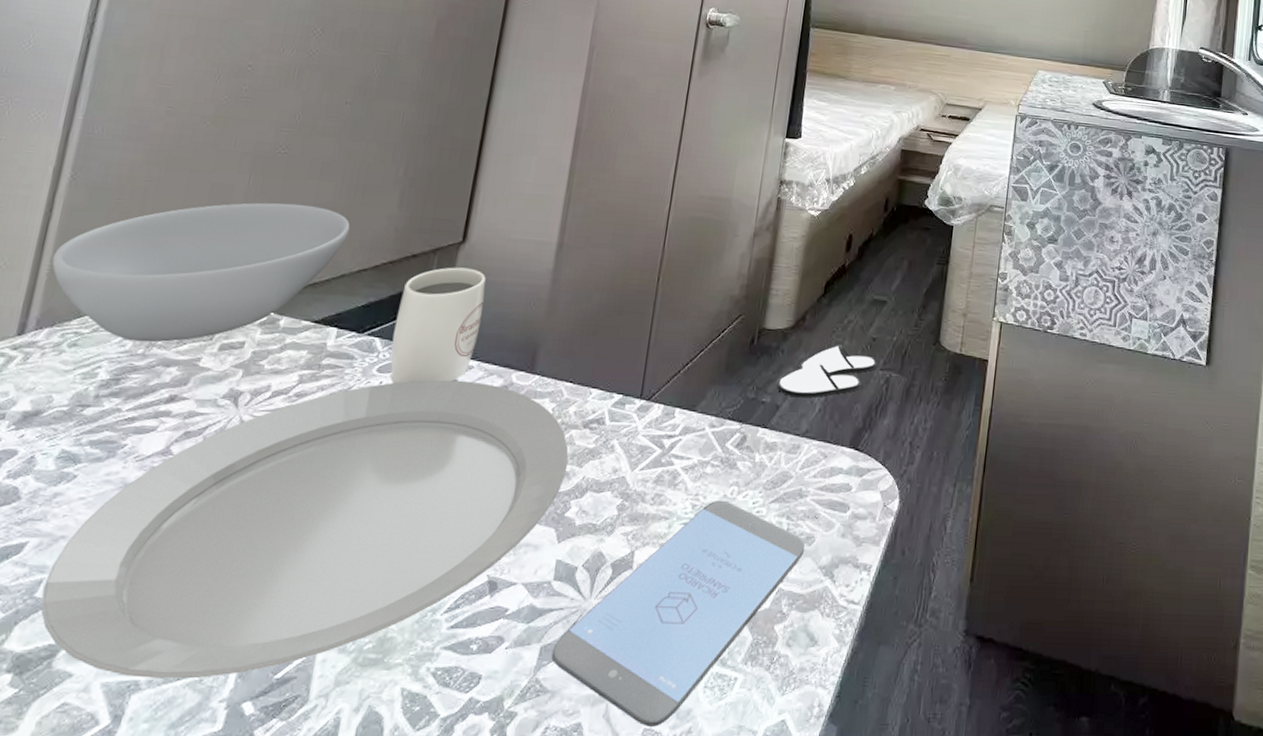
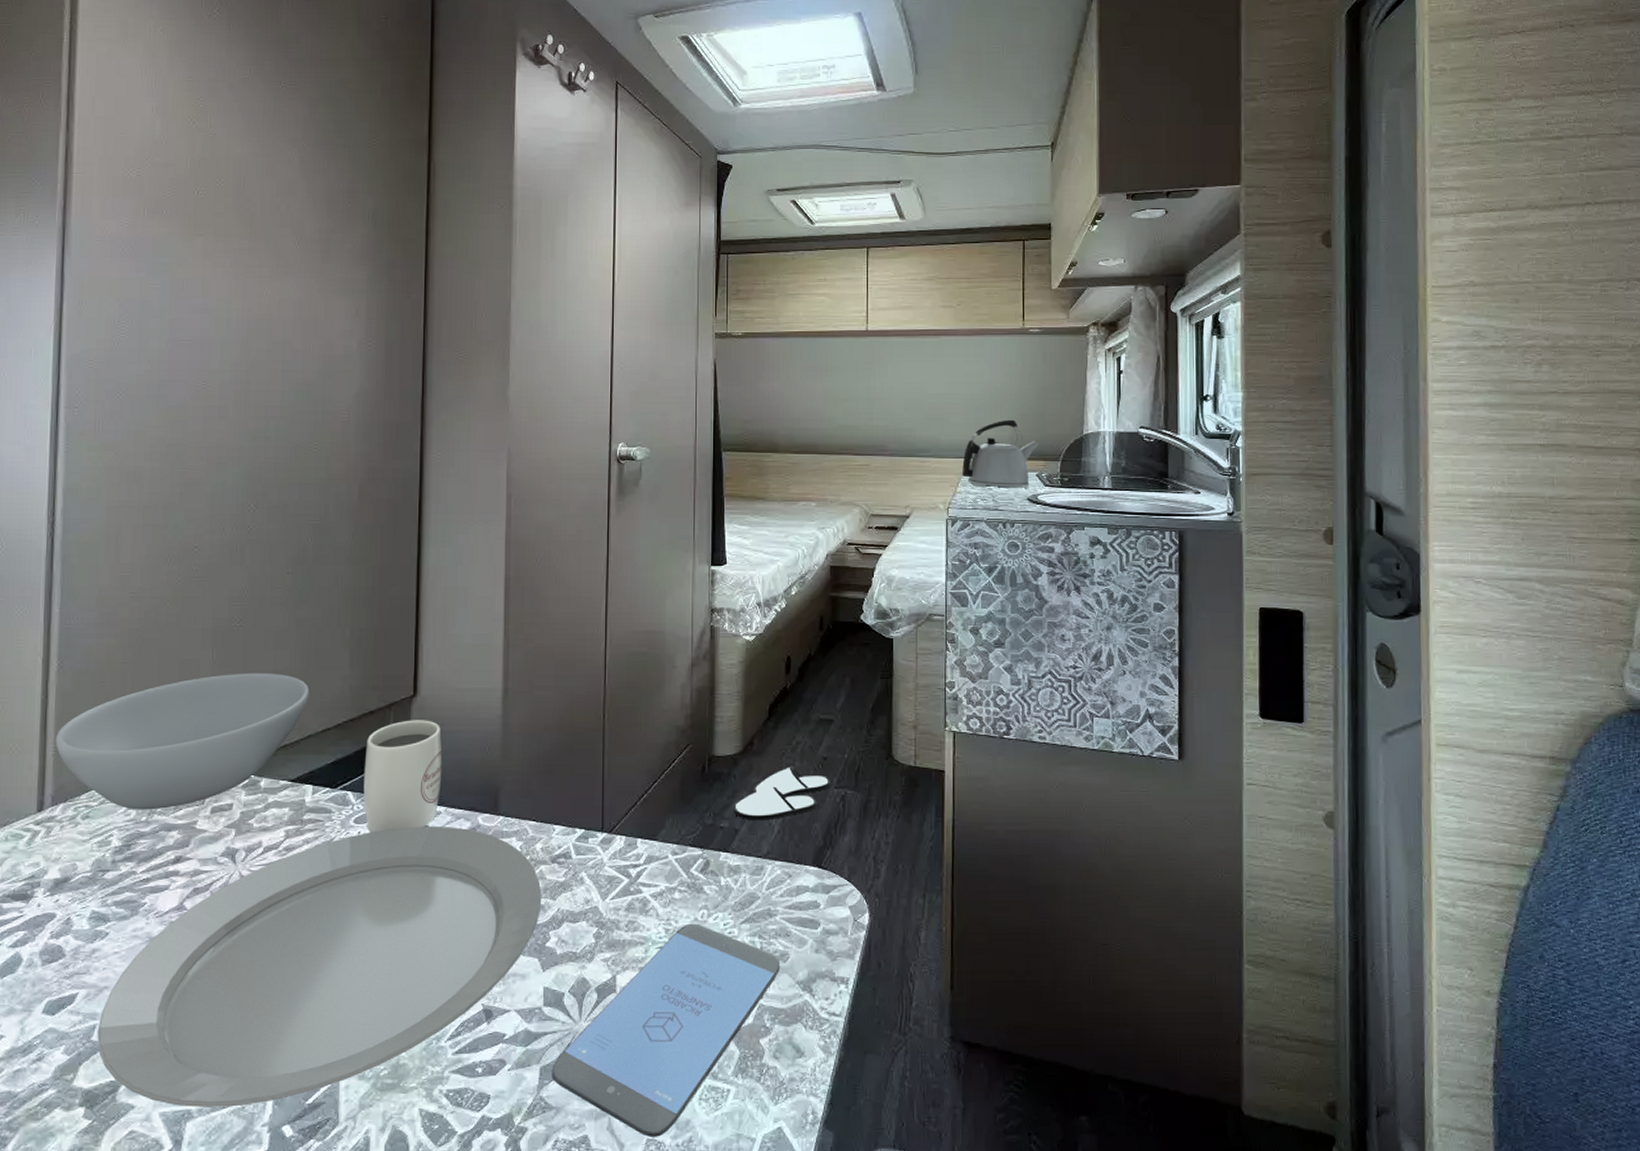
kettle: none [1035,27,1109,95] -> present [962,419,1039,489]

